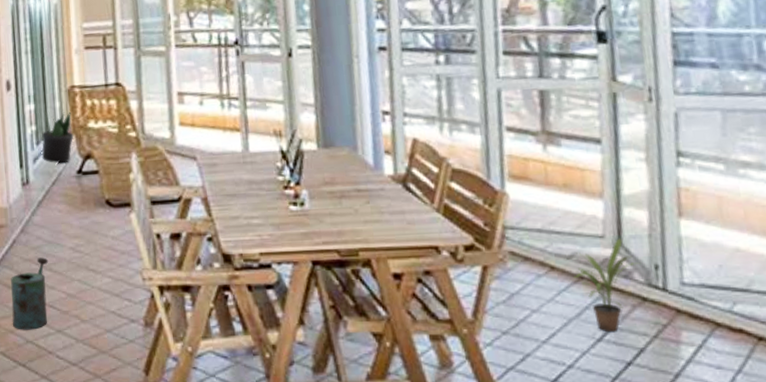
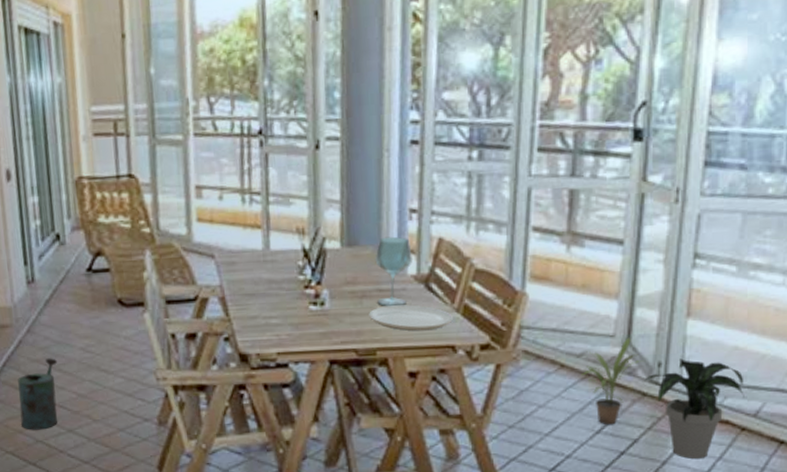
planter: present [41,109,74,163] -> none [47,202,83,261]
plate: none [348,204,435,232] -> present [369,304,454,331]
wine glass: none [351,137,389,207] -> present [375,236,412,307]
potted plant: none [640,261,756,371] -> present [642,358,744,459]

